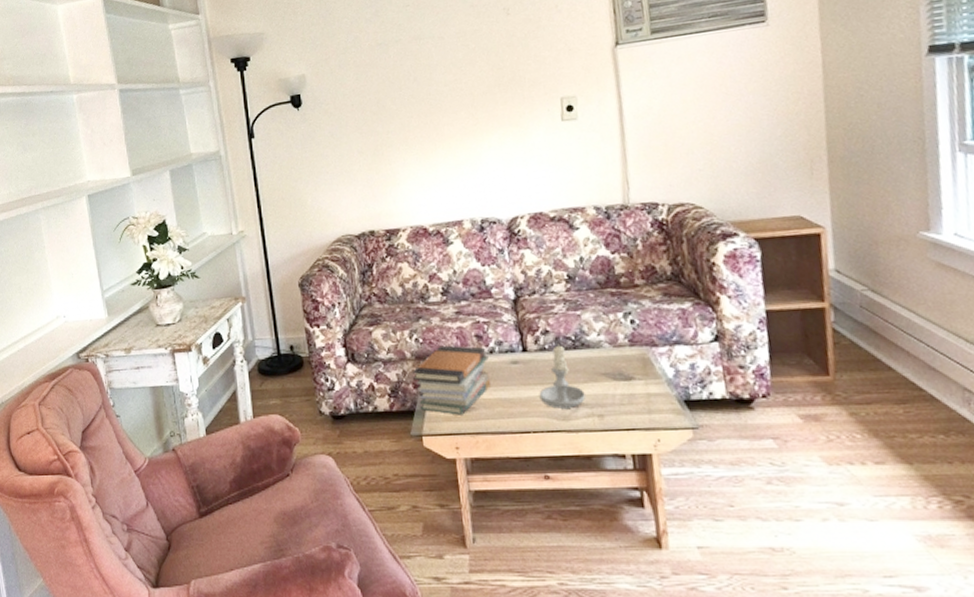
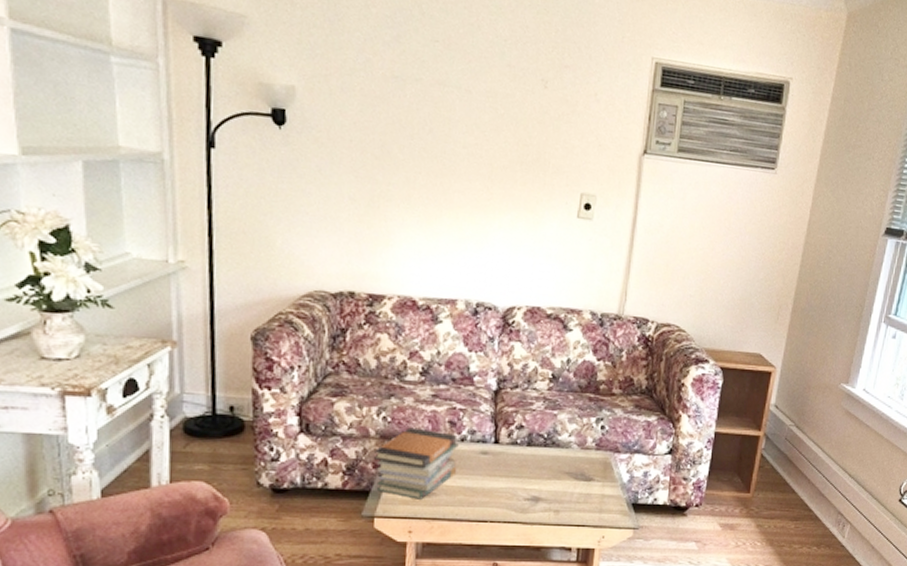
candle: present [539,343,585,409] -> none [502,439,546,502]

